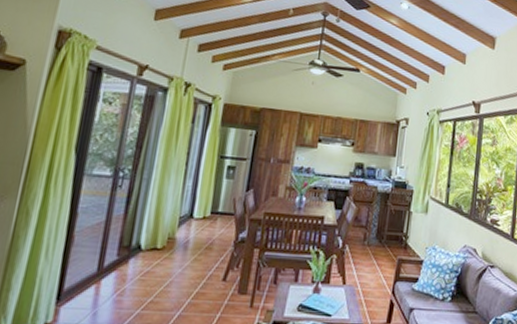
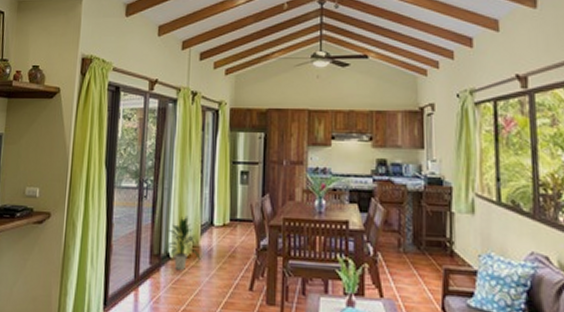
indoor plant: none [135,207,176,263] -> present [164,215,201,271]

